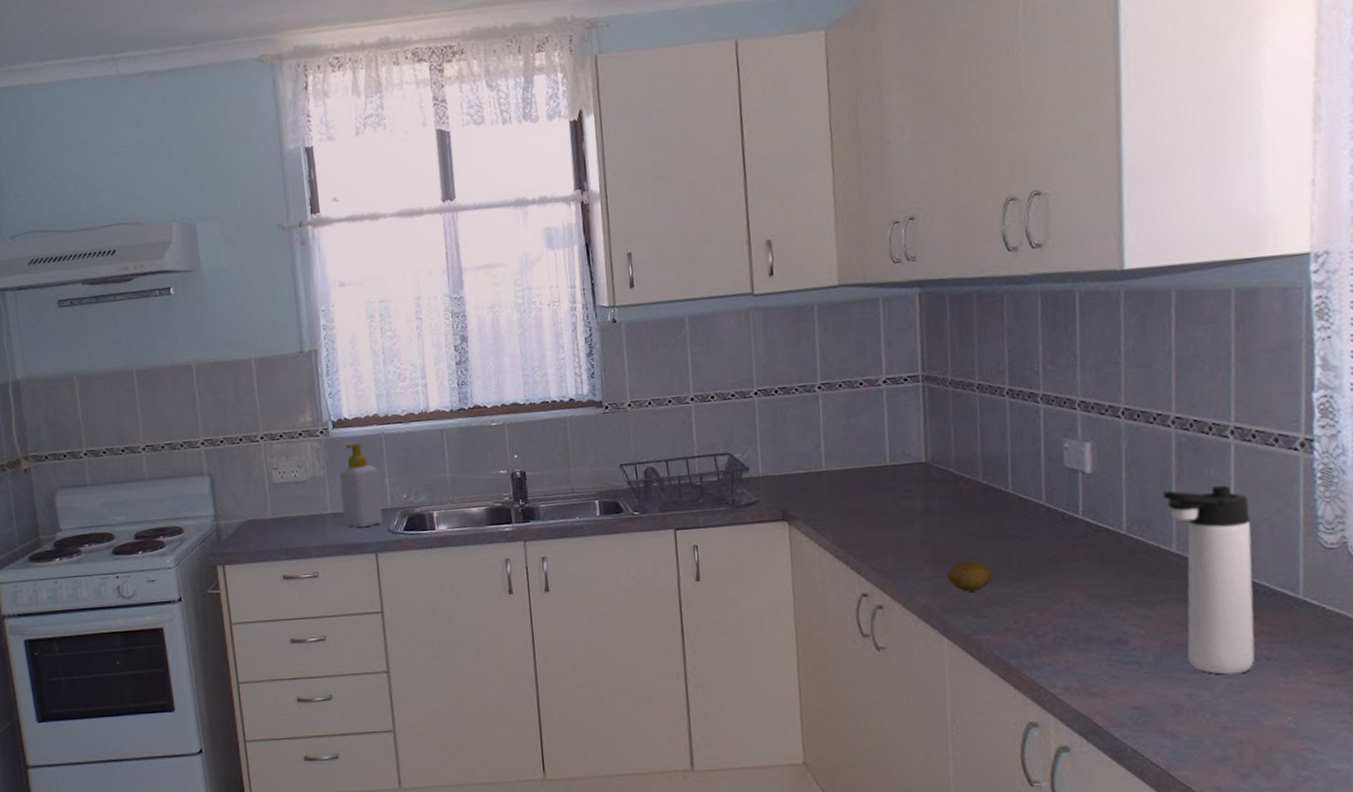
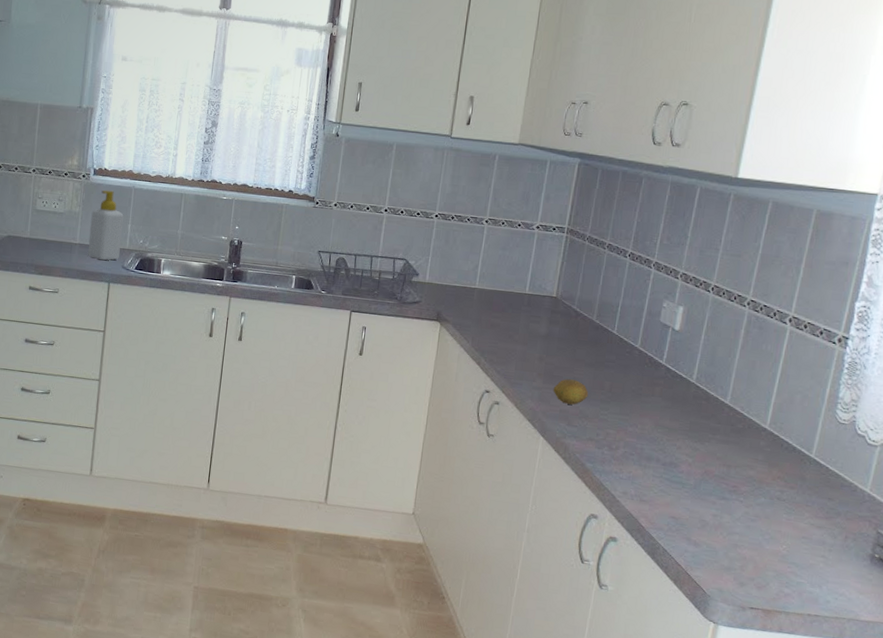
thermos bottle: present [1163,485,1255,675] -> none [720,355,791,506]

